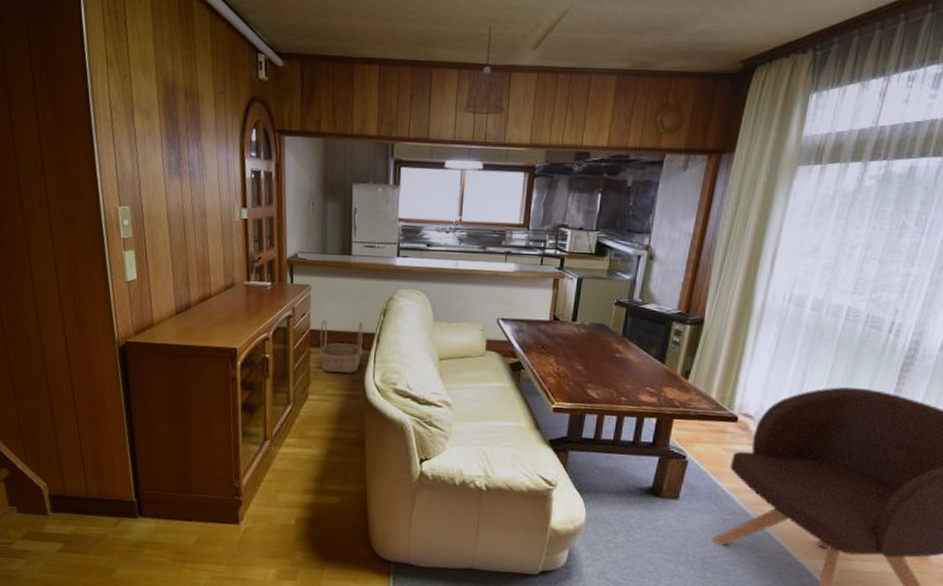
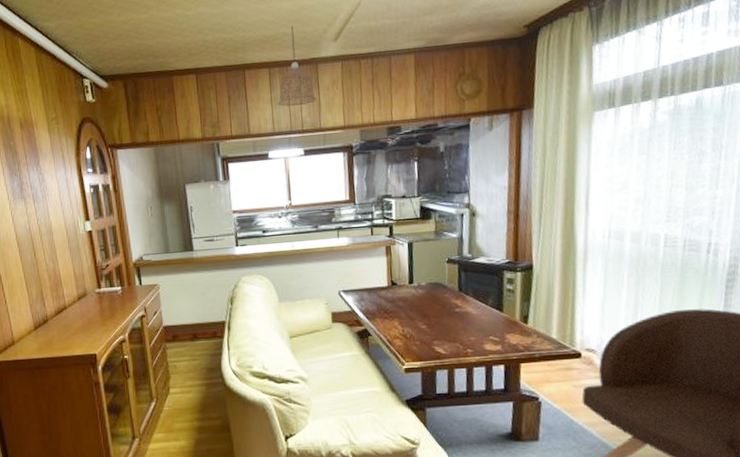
basket: present [318,320,364,373] -> none [172,311,217,365]

